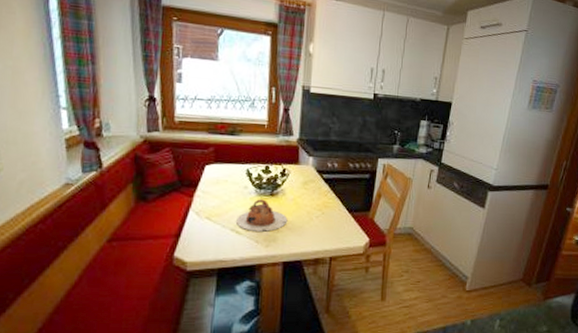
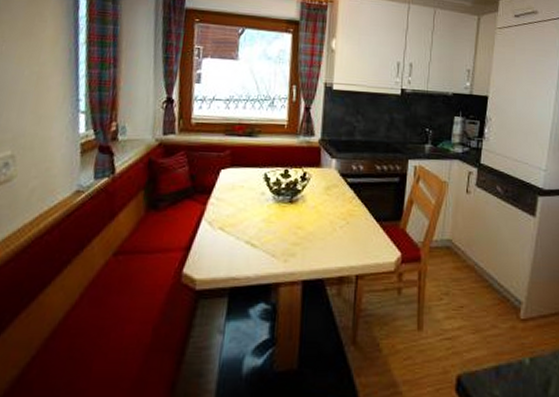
teapot: present [236,199,288,232] -> none [252,207,308,244]

